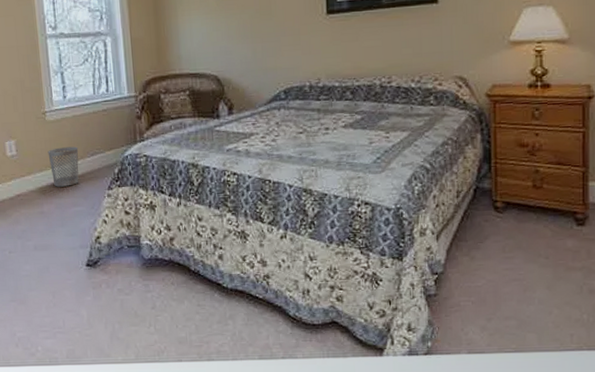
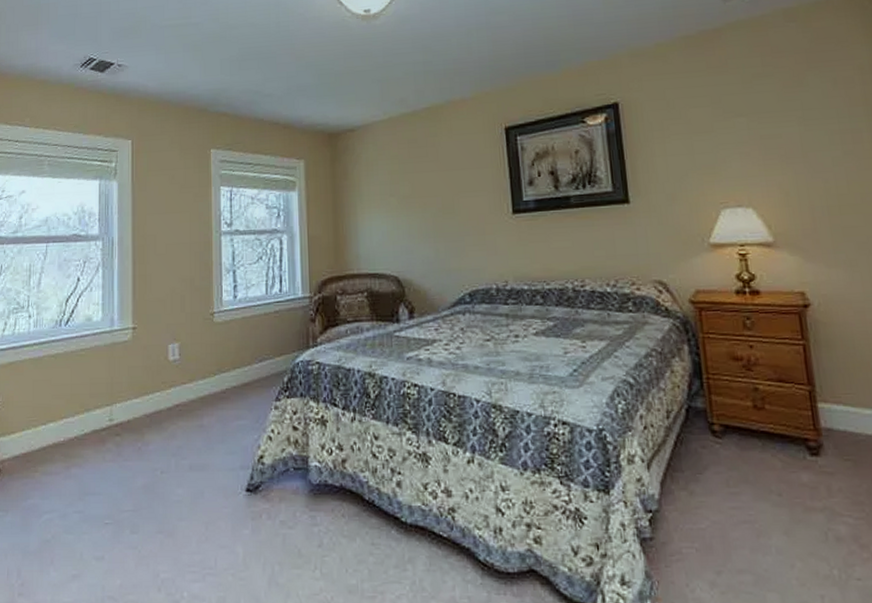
wastebasket: present [48,146,79,187] -> none [213,351,246,397]

